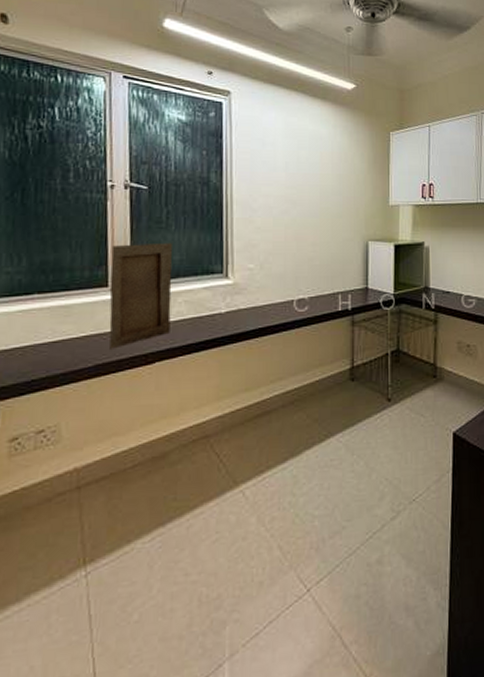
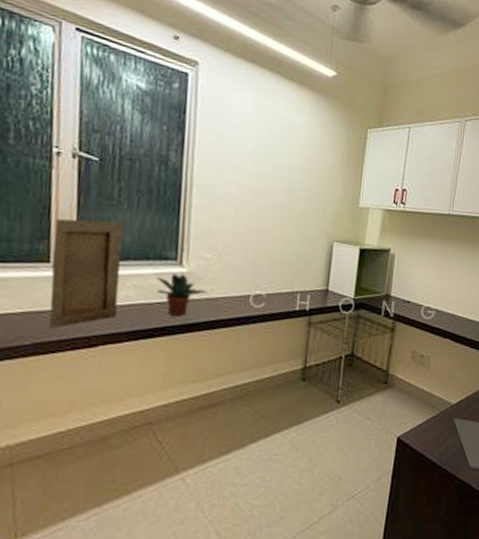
potted plant: none [205,286,253,327] -> present [156,273,207,317]

